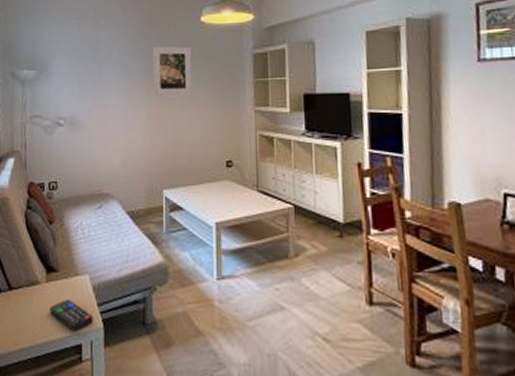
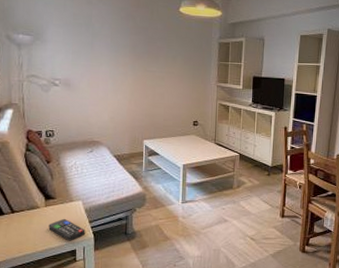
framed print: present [152,46,192,97] -> none [138,28,171,70]

